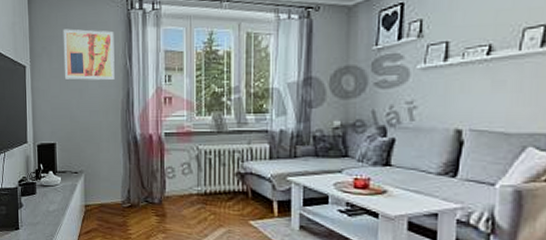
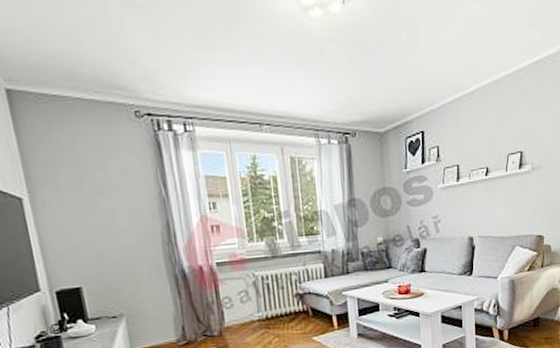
wall art: present [63,29,115,80] -> none [70,152,149,212]

